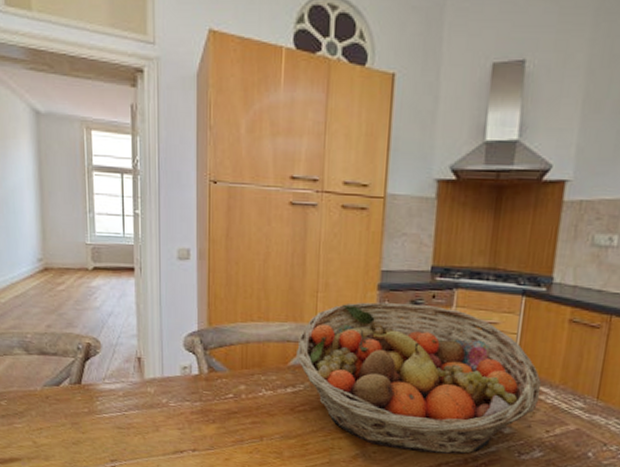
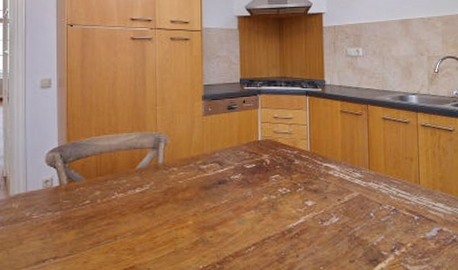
fruit basket: present [297,302,542,455] -> none [142,108,330,232]

